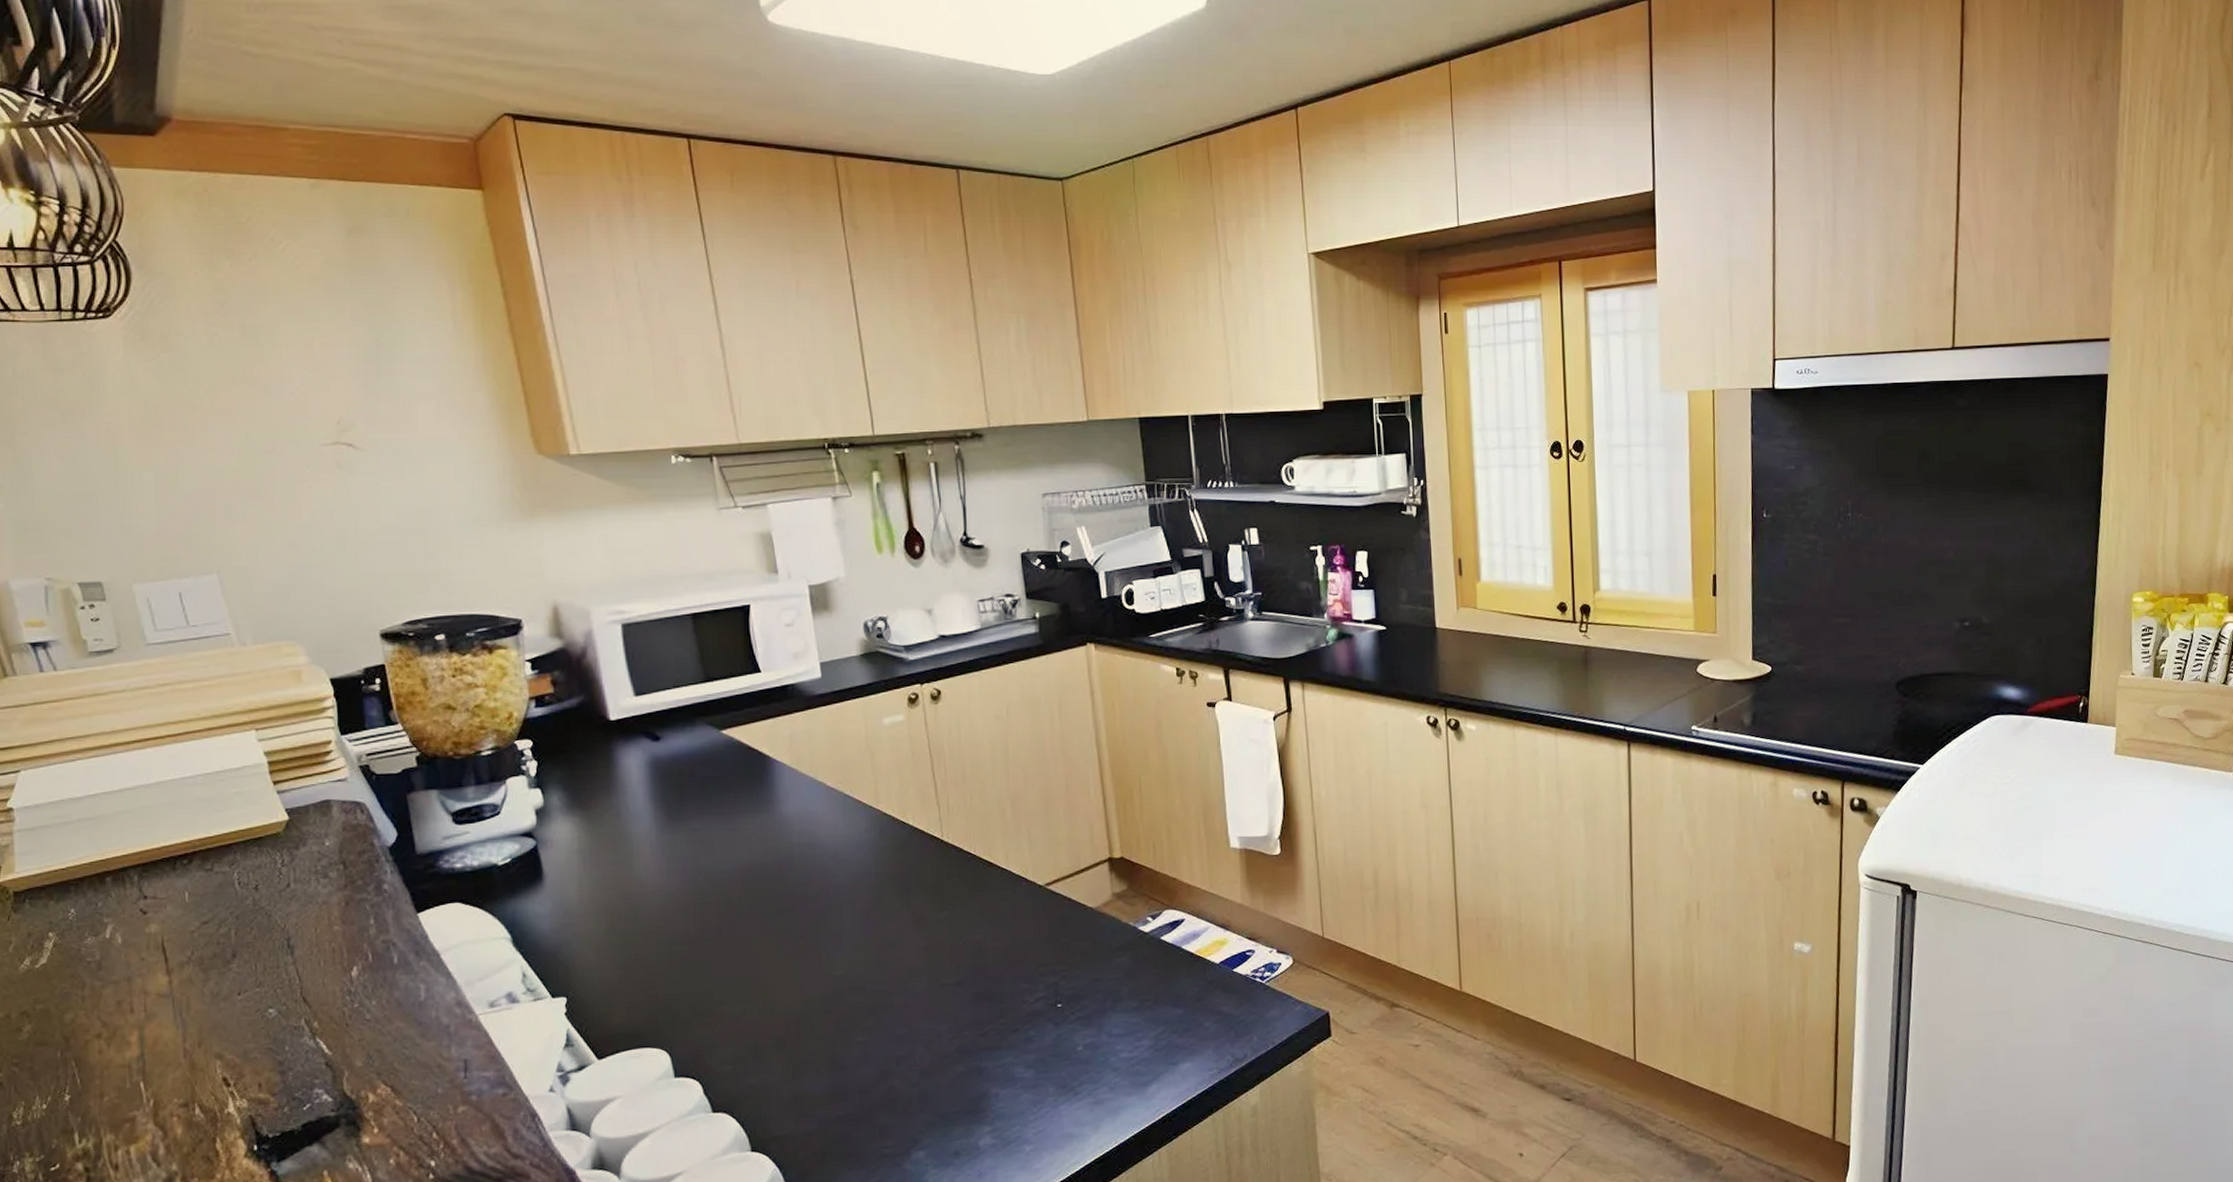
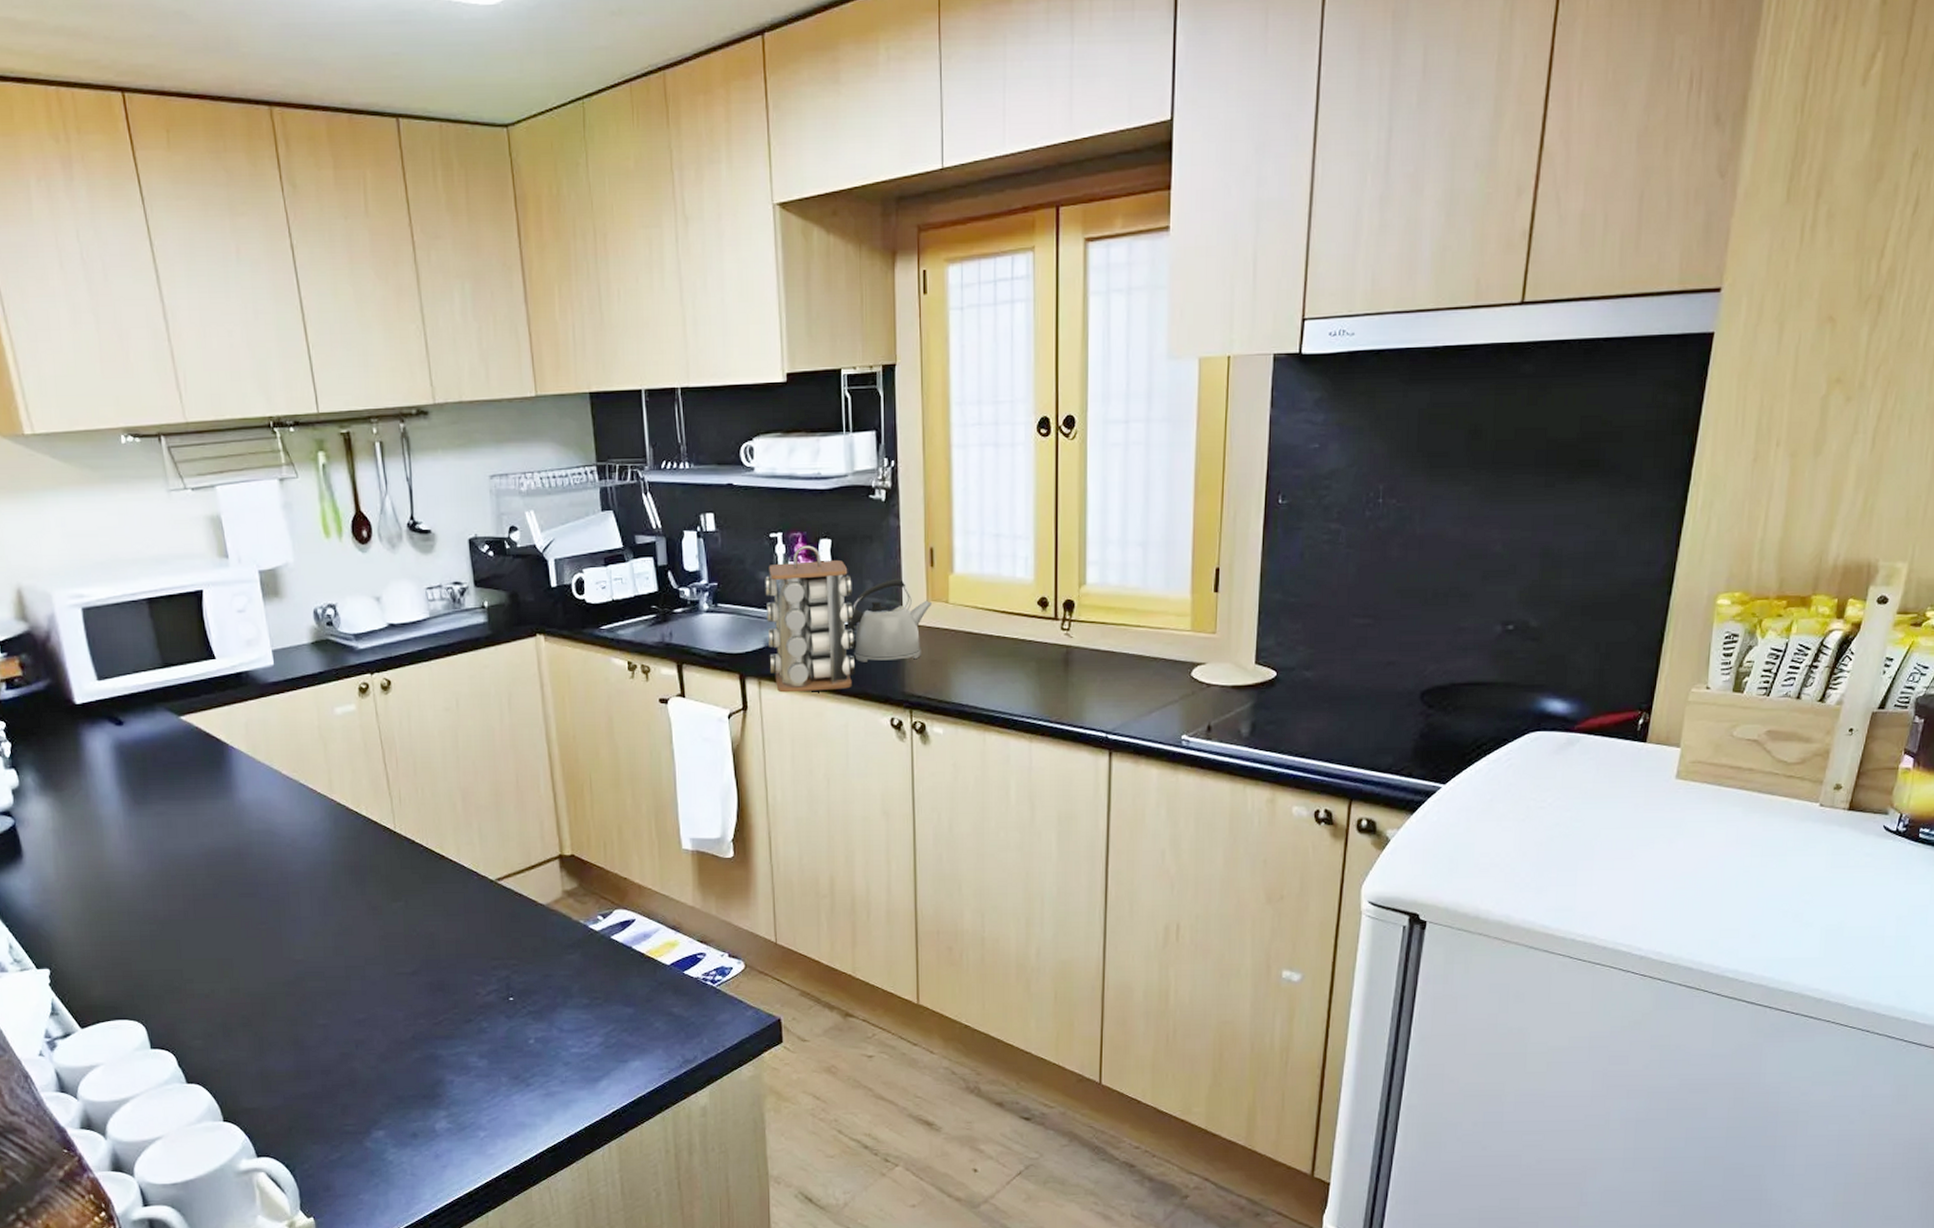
spice rack: none [1306,557,1393,695] -> present [765,545,856,693]
kettle: none [1383,586,1462,665] -> present [846,578,933,662]

